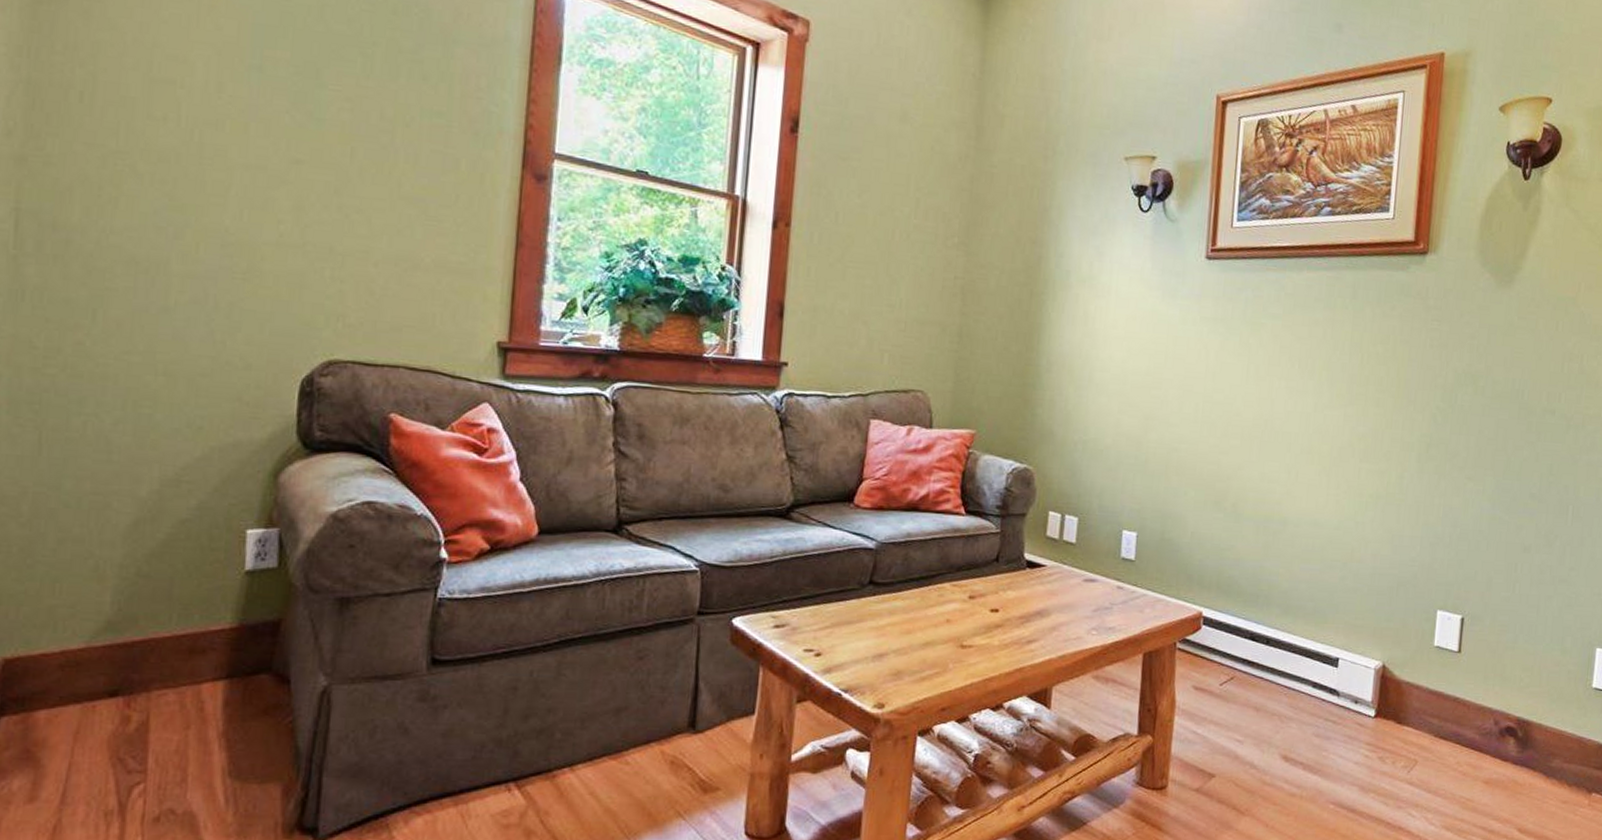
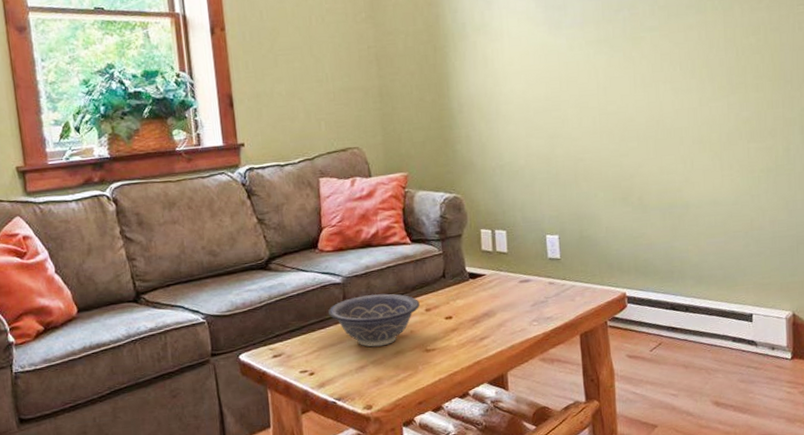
decorative bowl: none [852,568,963,633] -> present [328,293,420,347]

